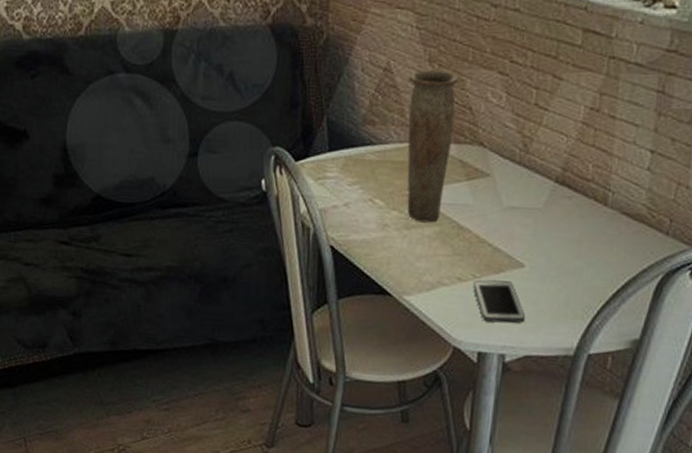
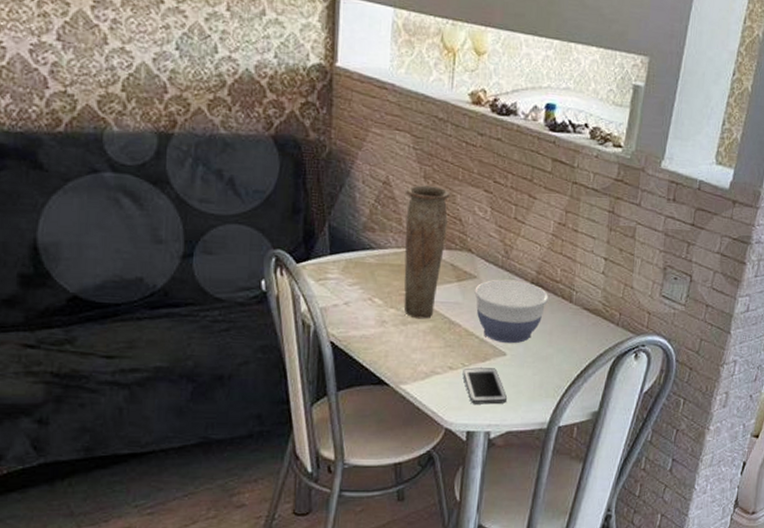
bowl: none [487,177,577,254] -> present [474,279,548,344]

